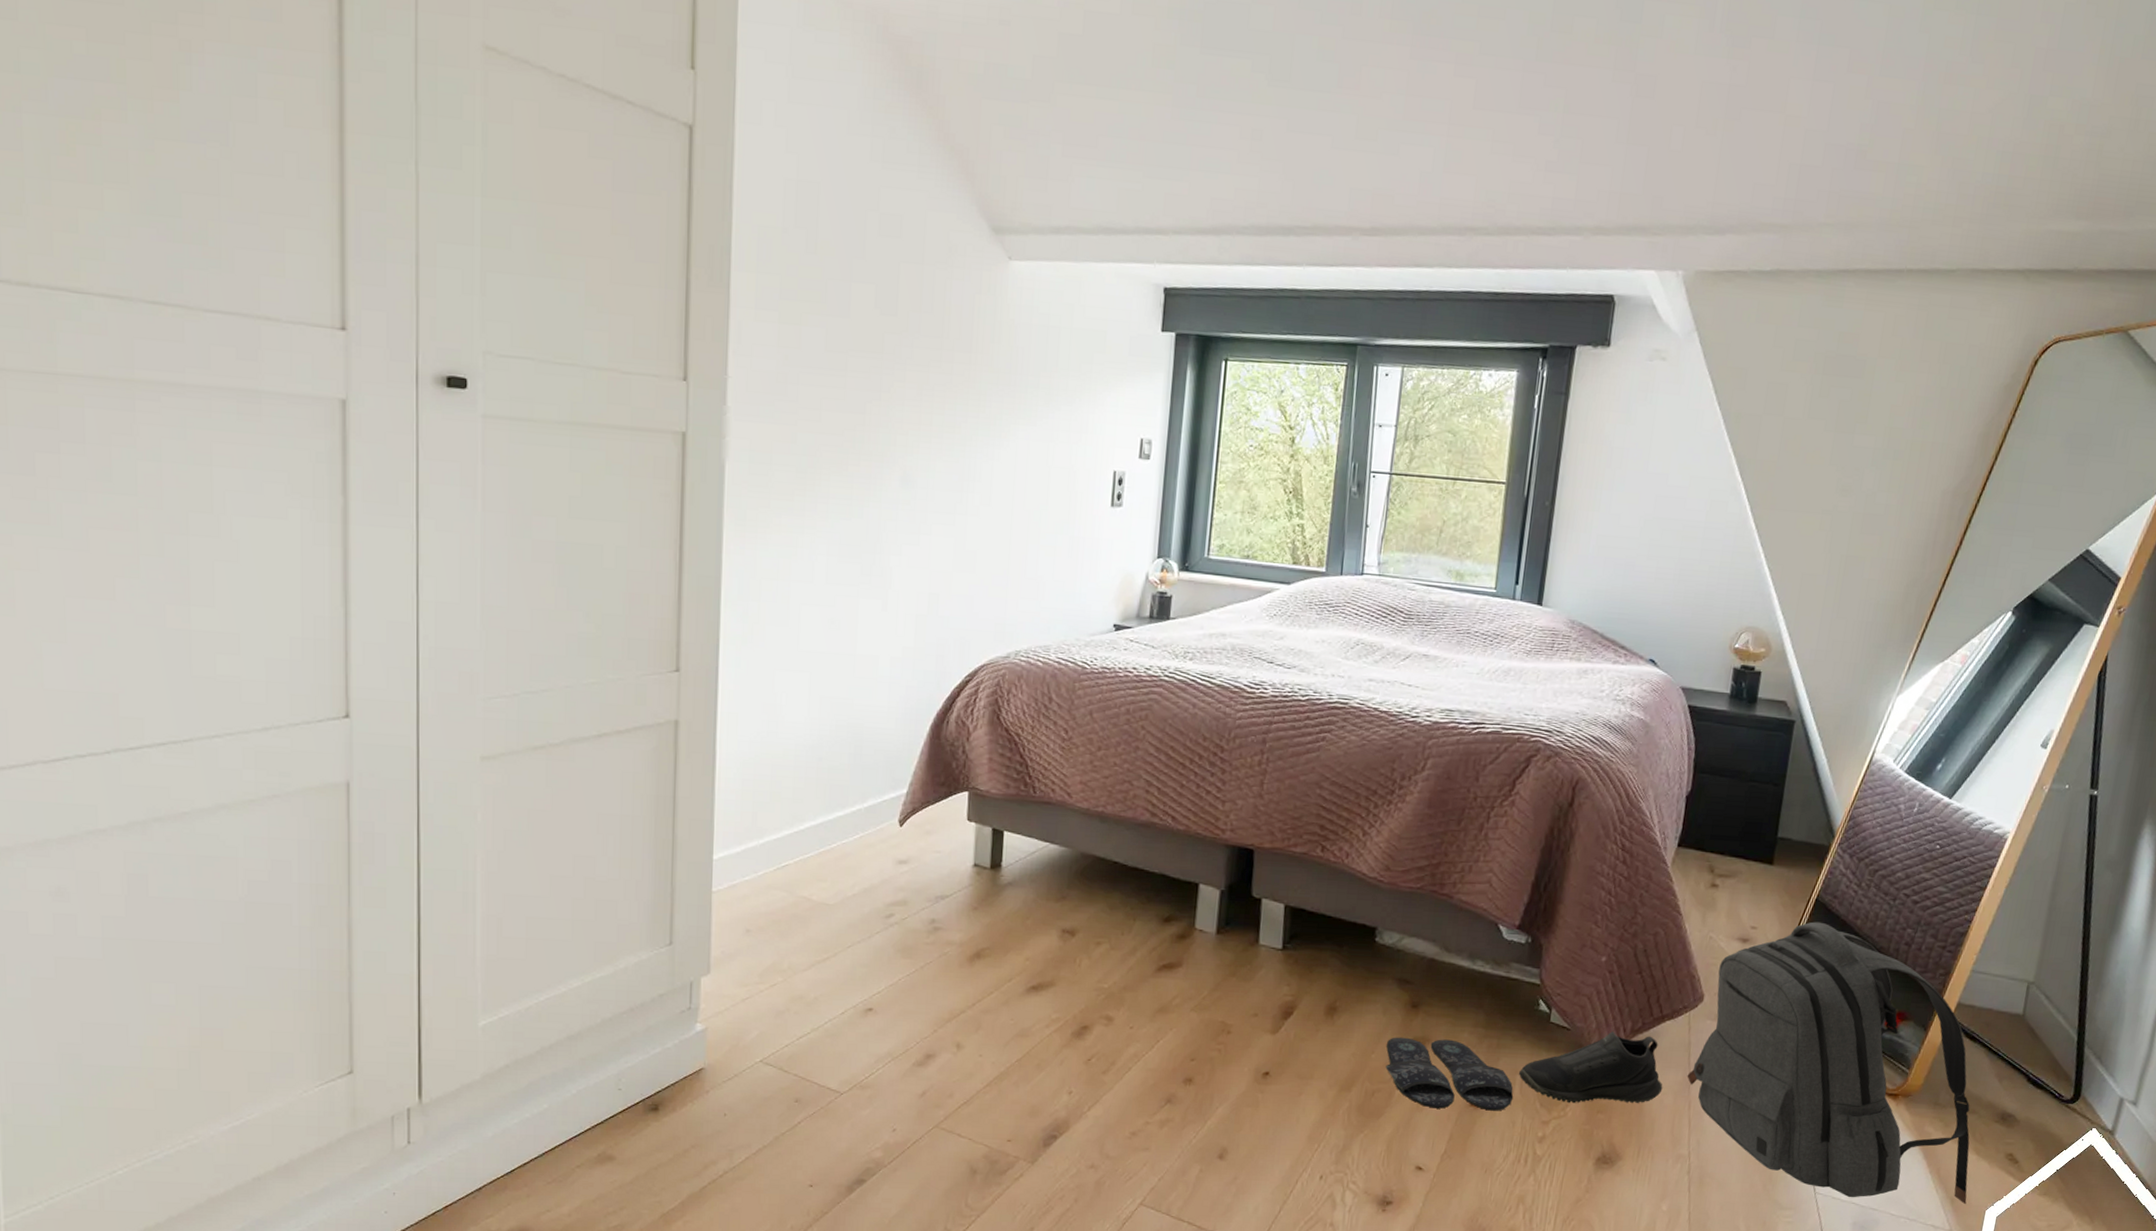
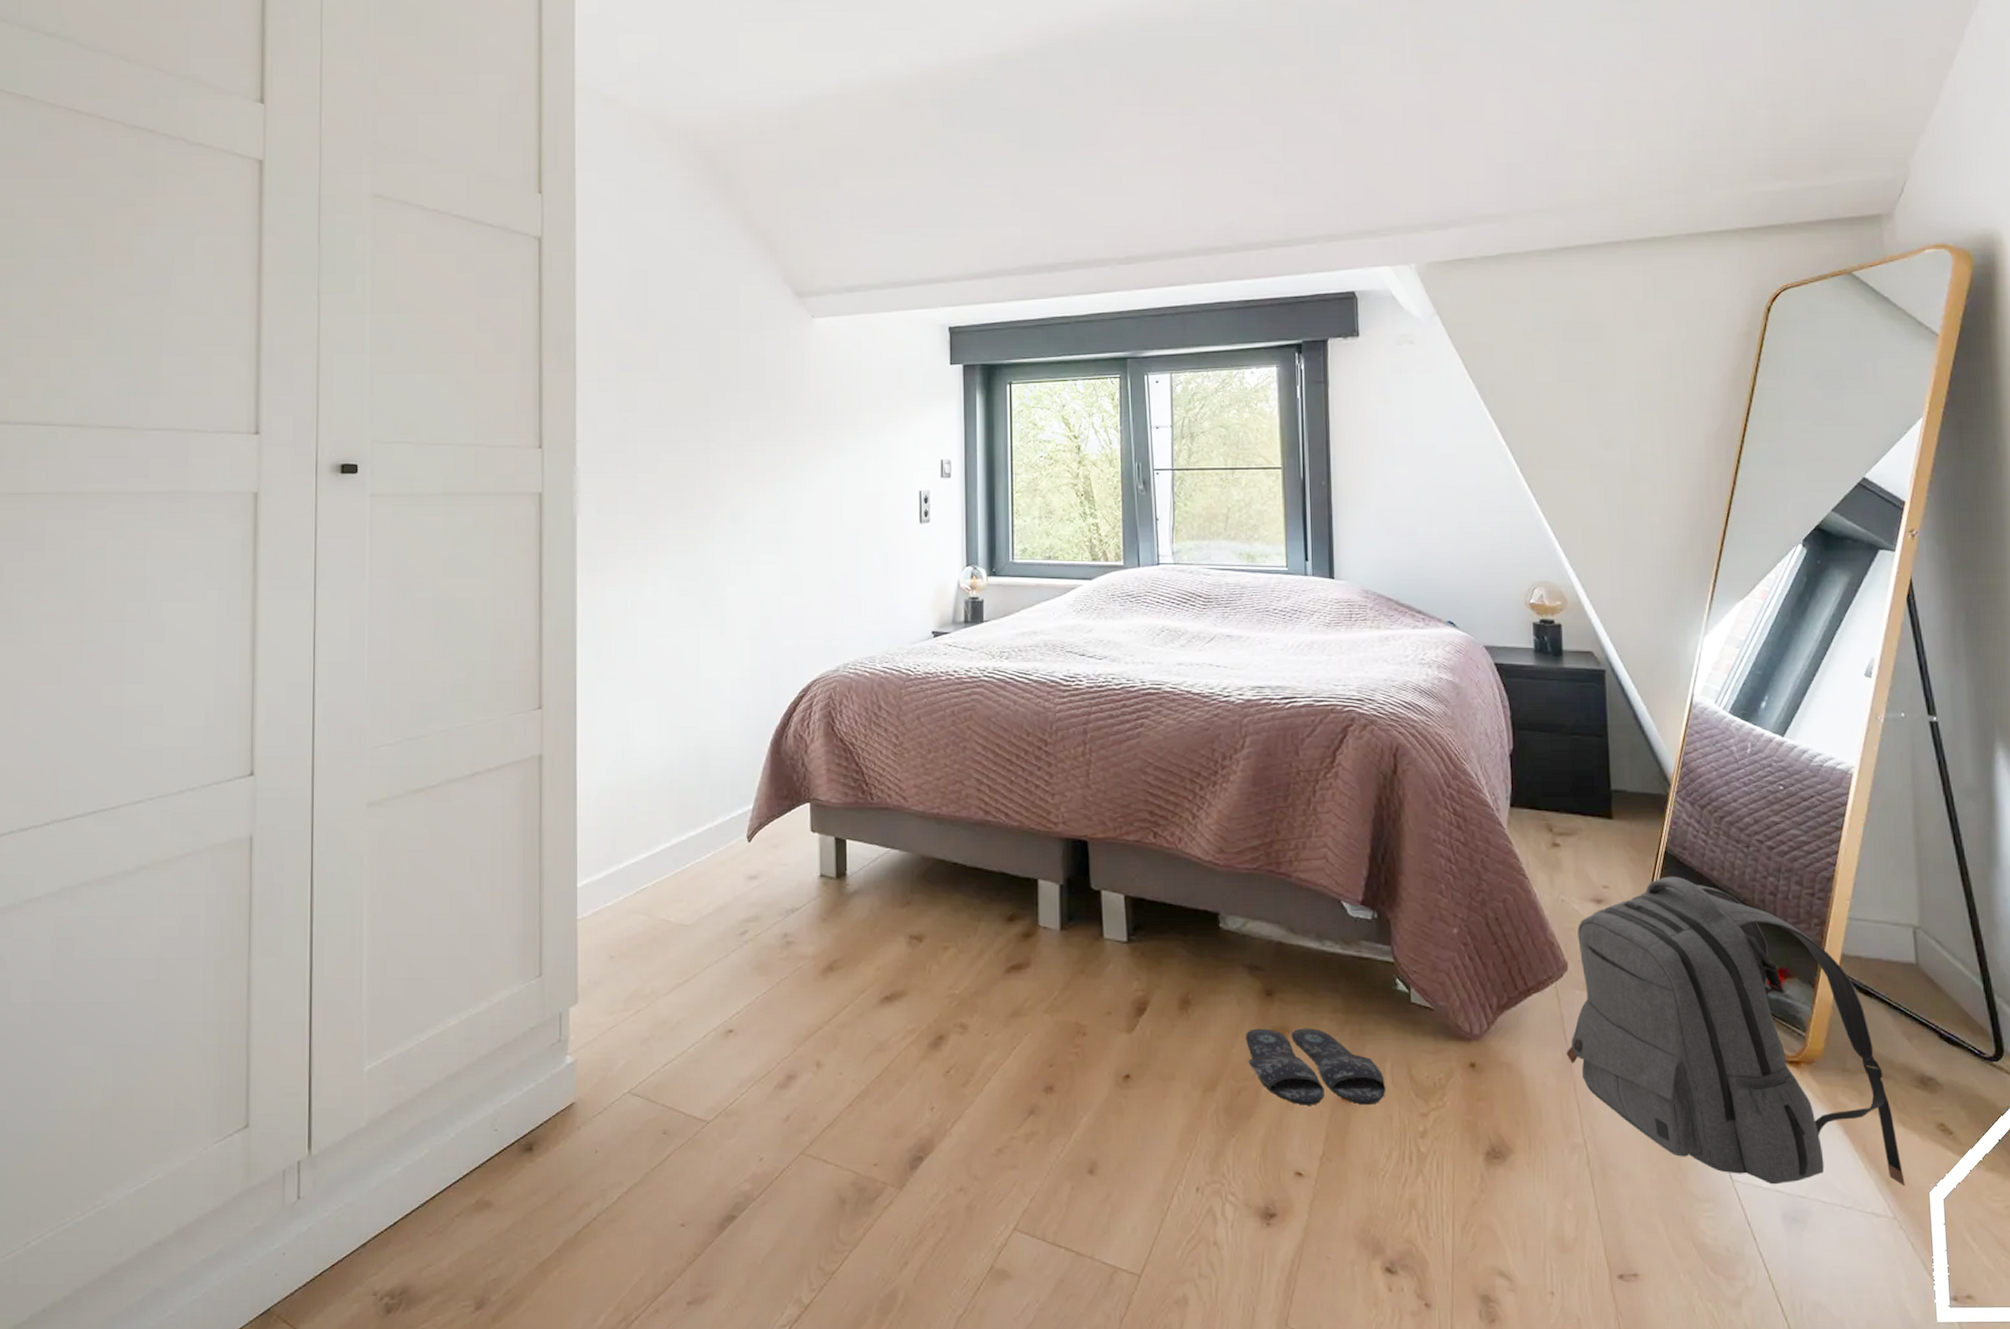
shoe: present [1518,1031,1663,1104] -> none [1387,1009,1543,1092]

